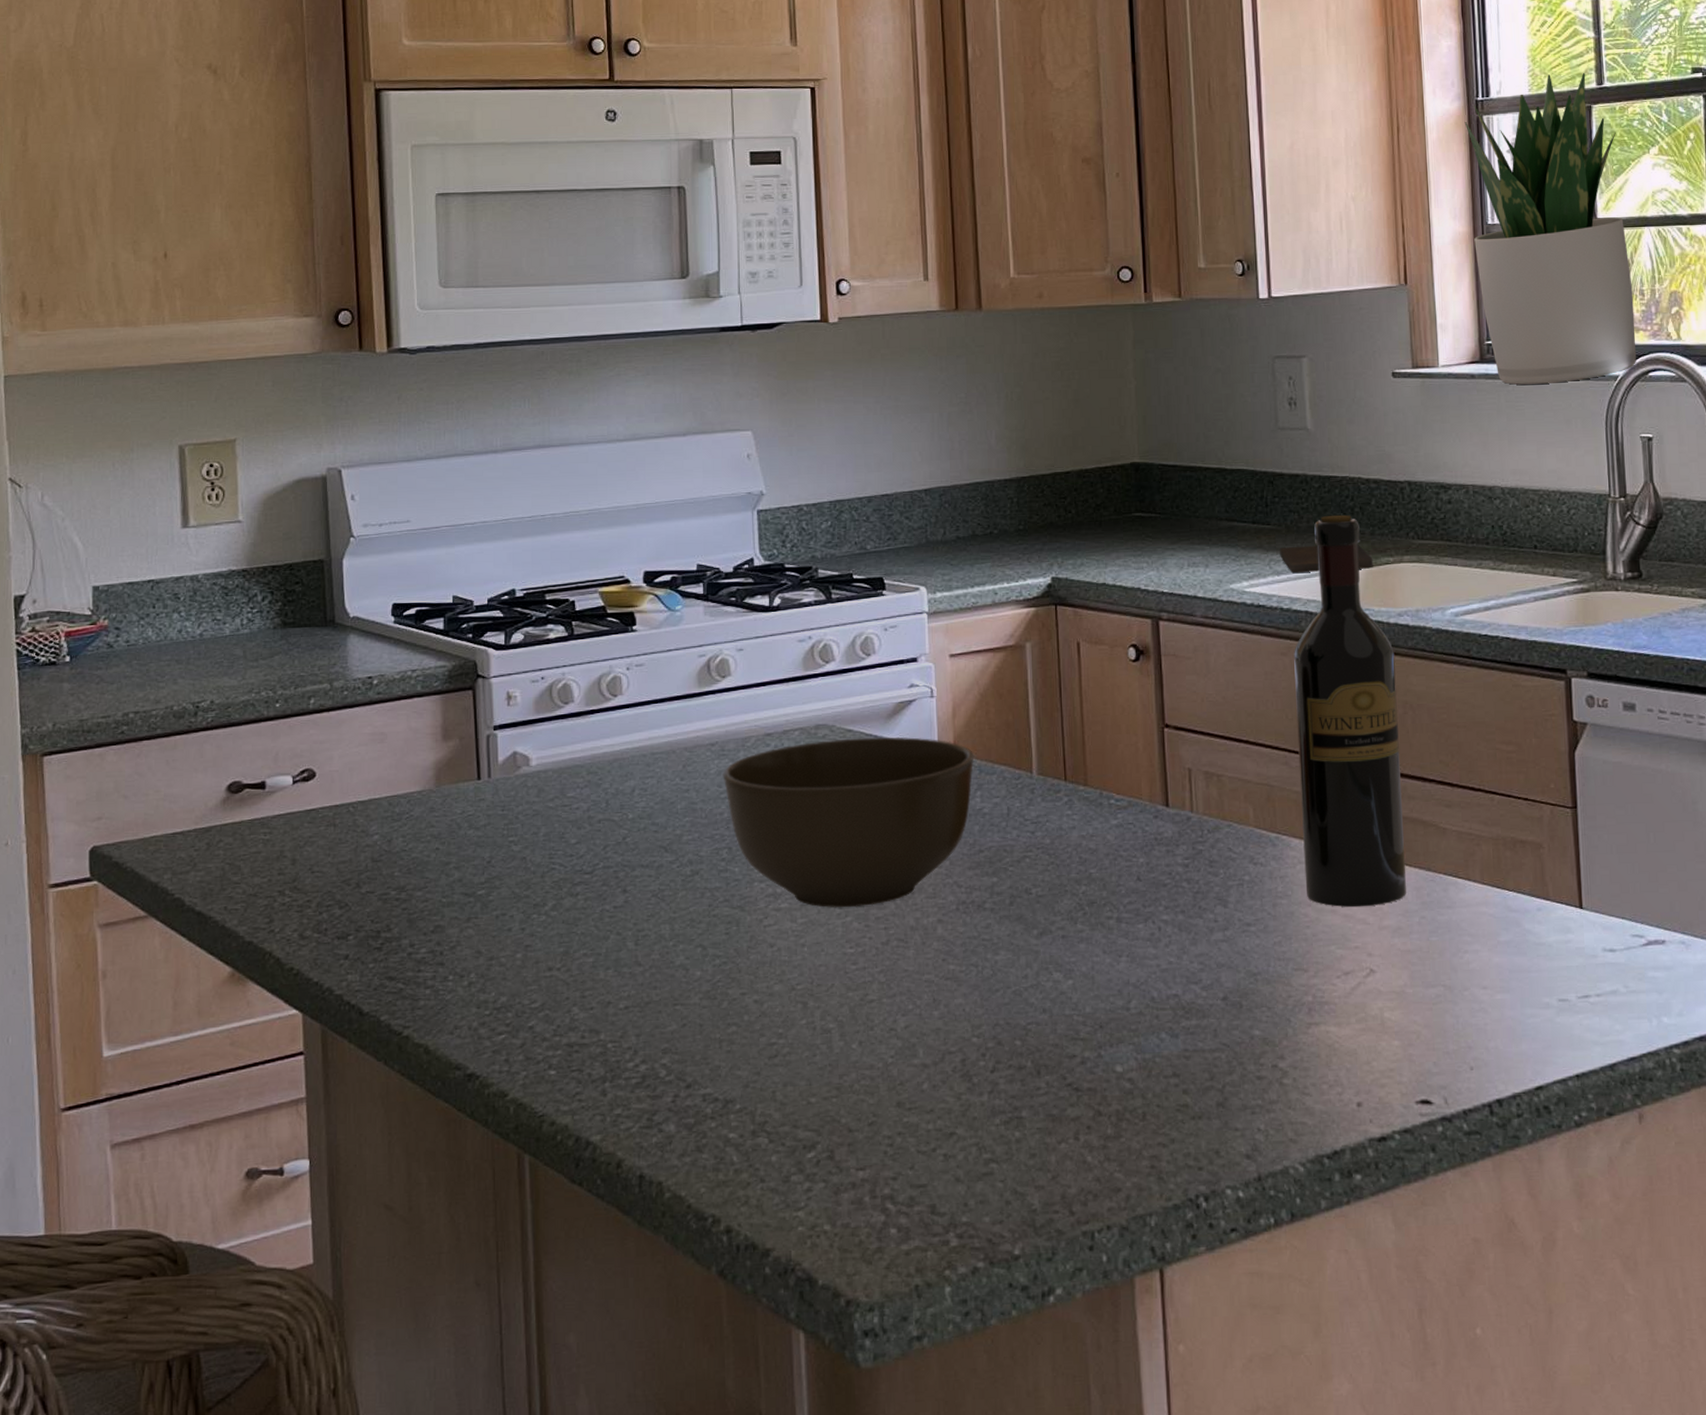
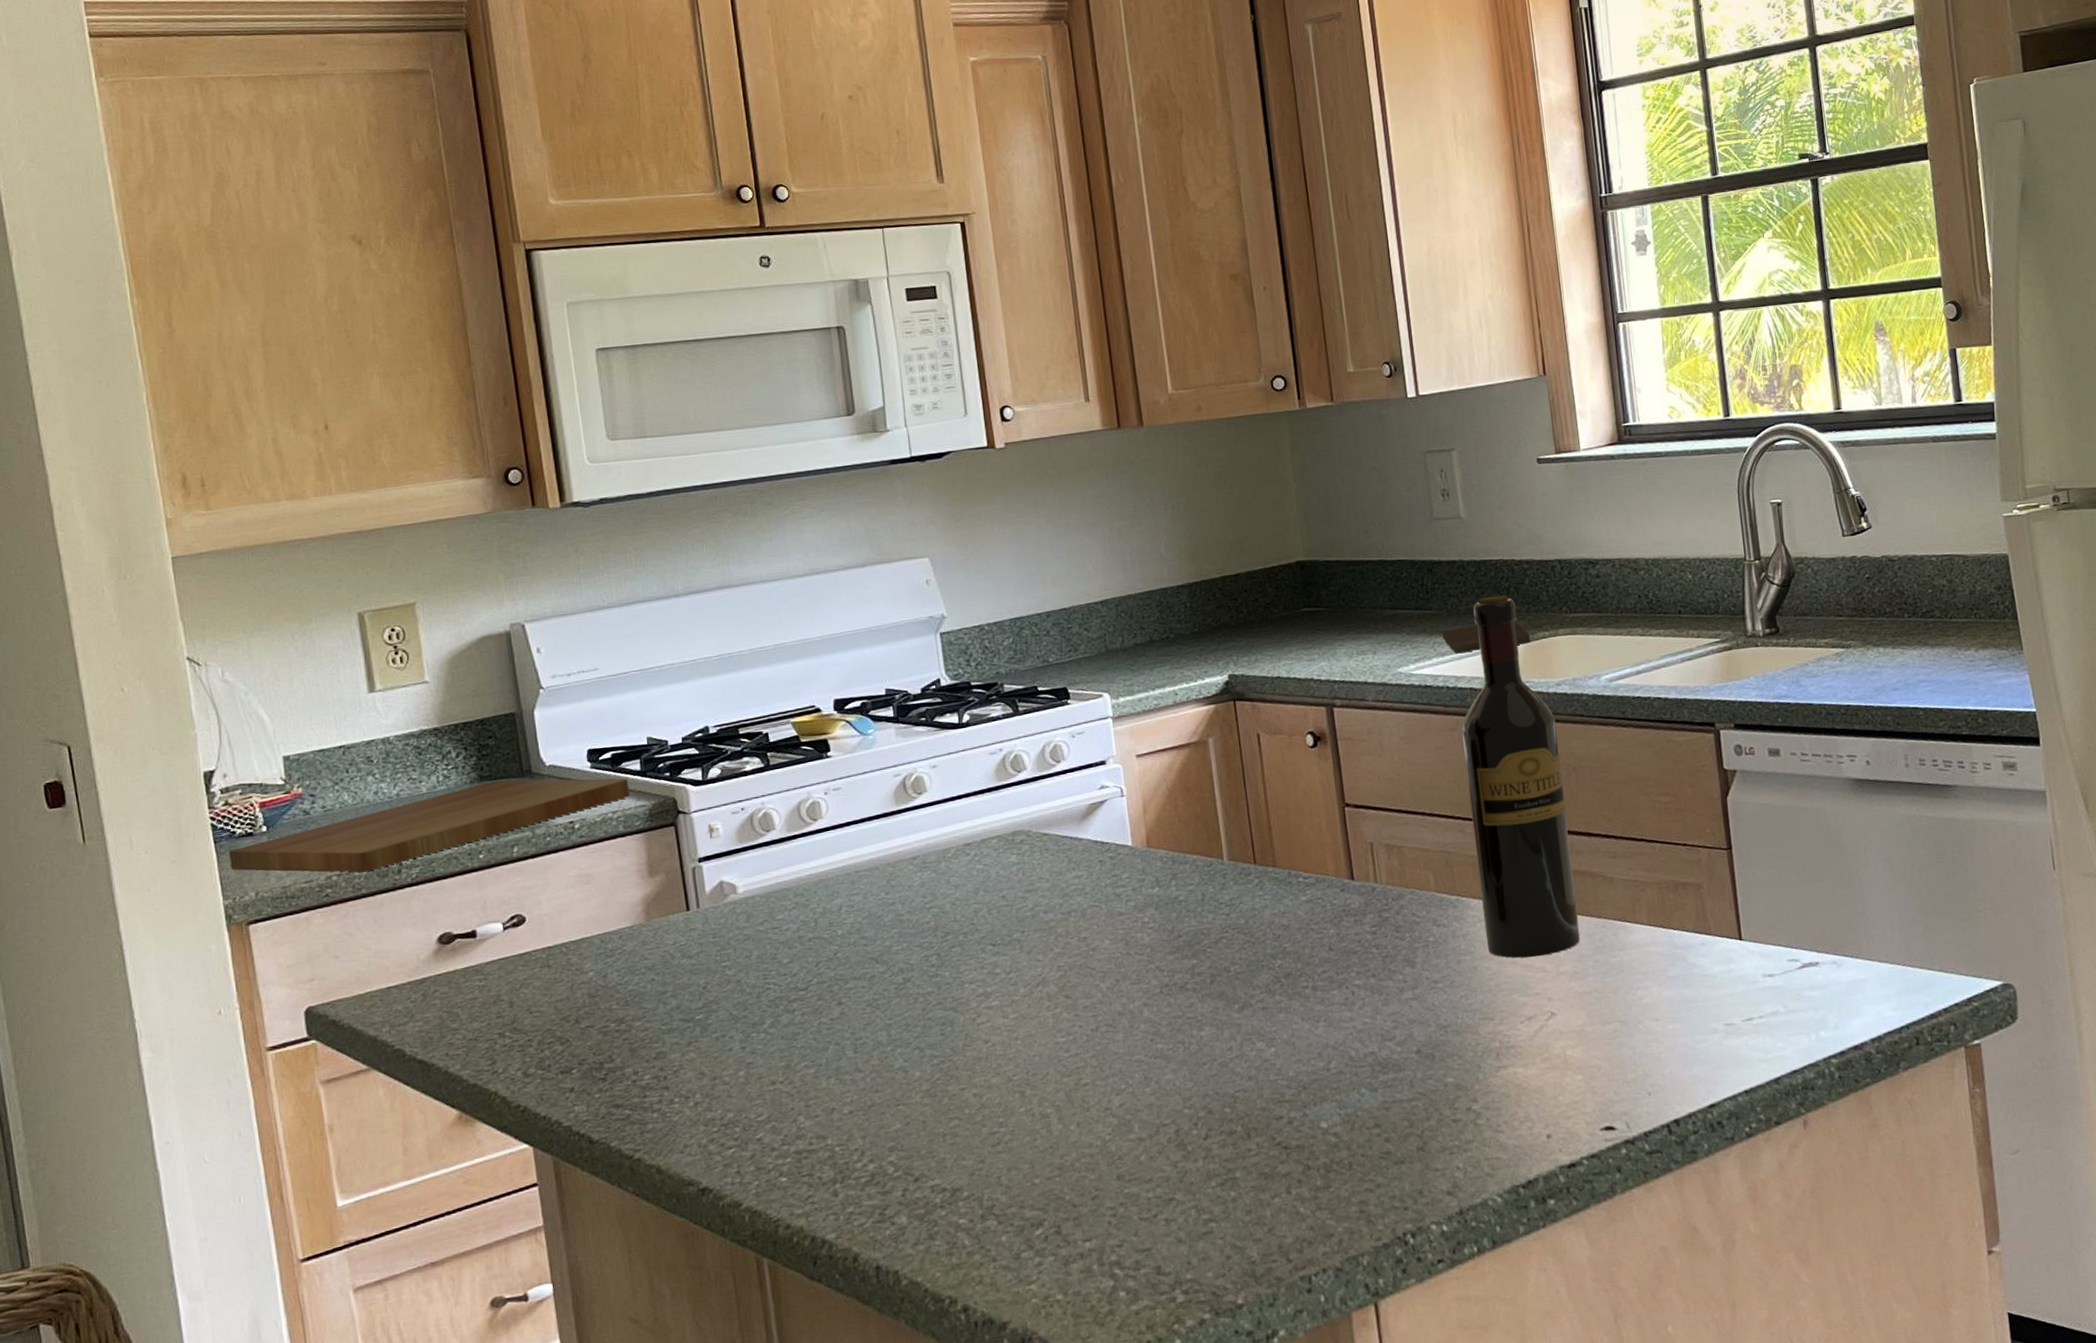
cutting board: none [31,628,431,712] -> present [229,778,630,872]
bowl: present [722,737,975,908] -> none [926,835,1167,1002]
planter: present [1464,72,1637,385] -> none [1590,164,1763,463]

